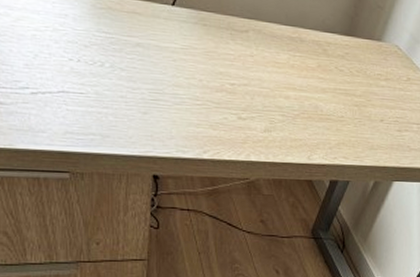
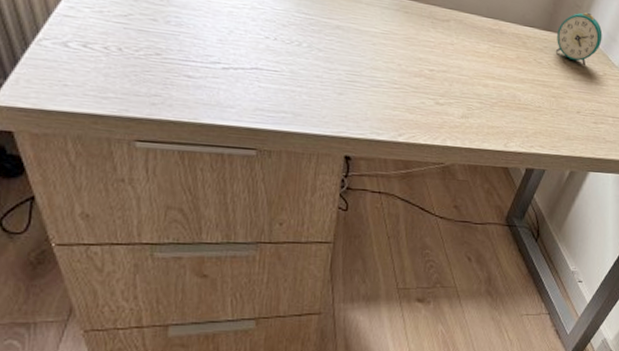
alarm clock: none [357,13,406,72] -> present [555,12,603,66]

